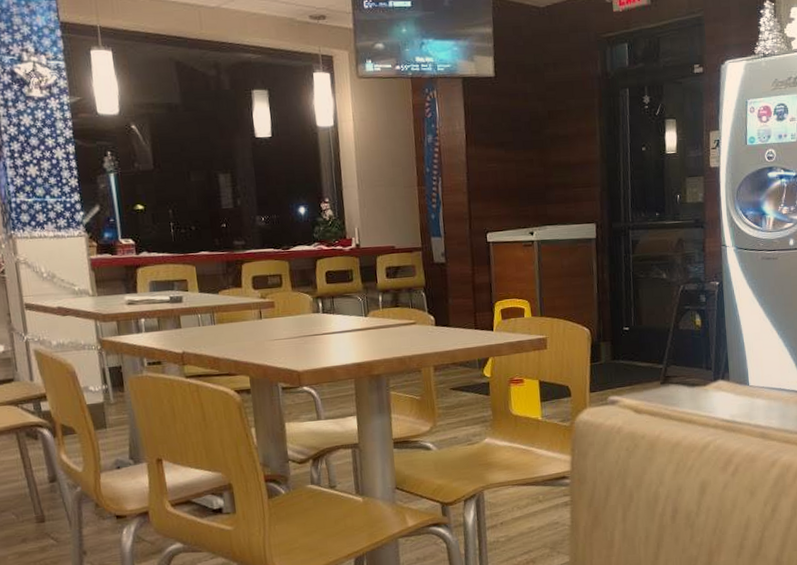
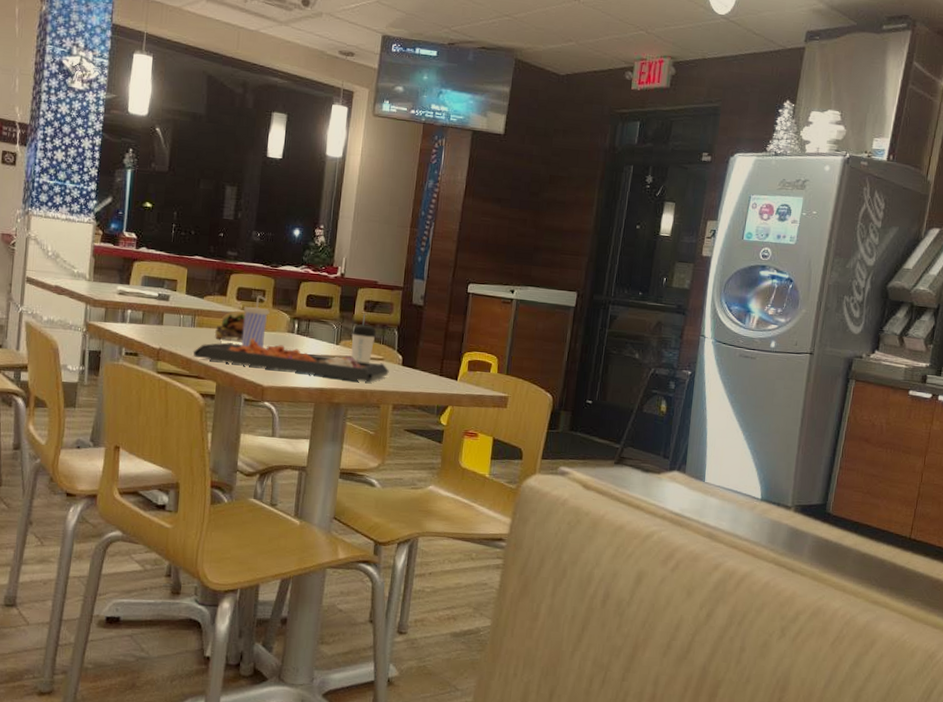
food tray: none [218,325,424,356] -> present [193,338,389,382]
burger: none [236,299,268,333] -> present [214,310,246,342]
beverage cup: none [262,281,291,335] -> present [241,295,270,348]
beverage cup: none [378,280,404,331] -> present [351,313,376,363]

